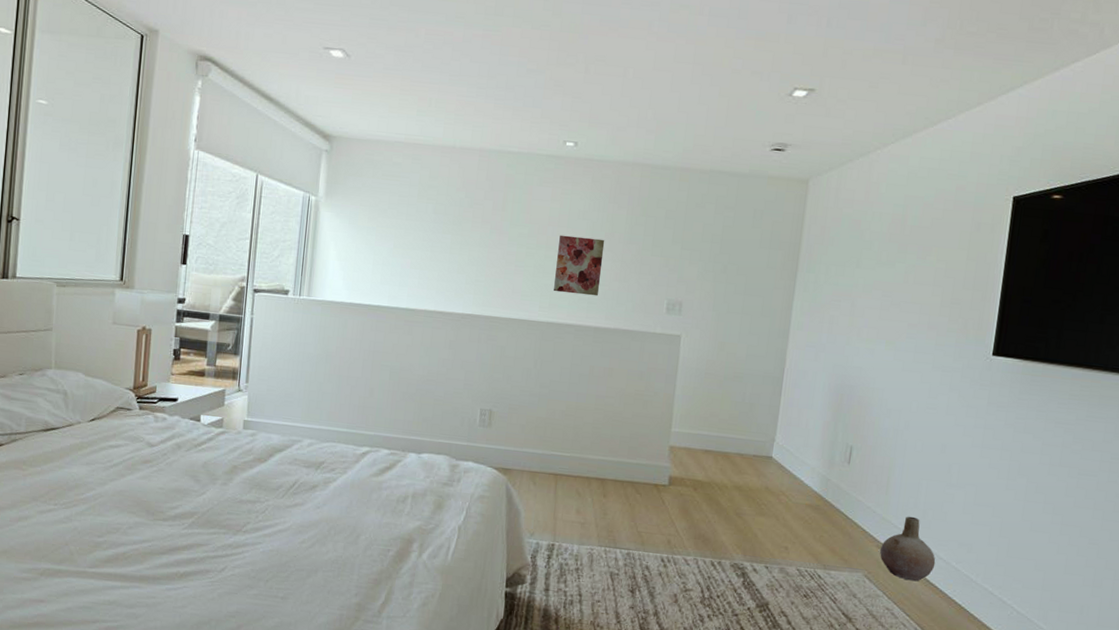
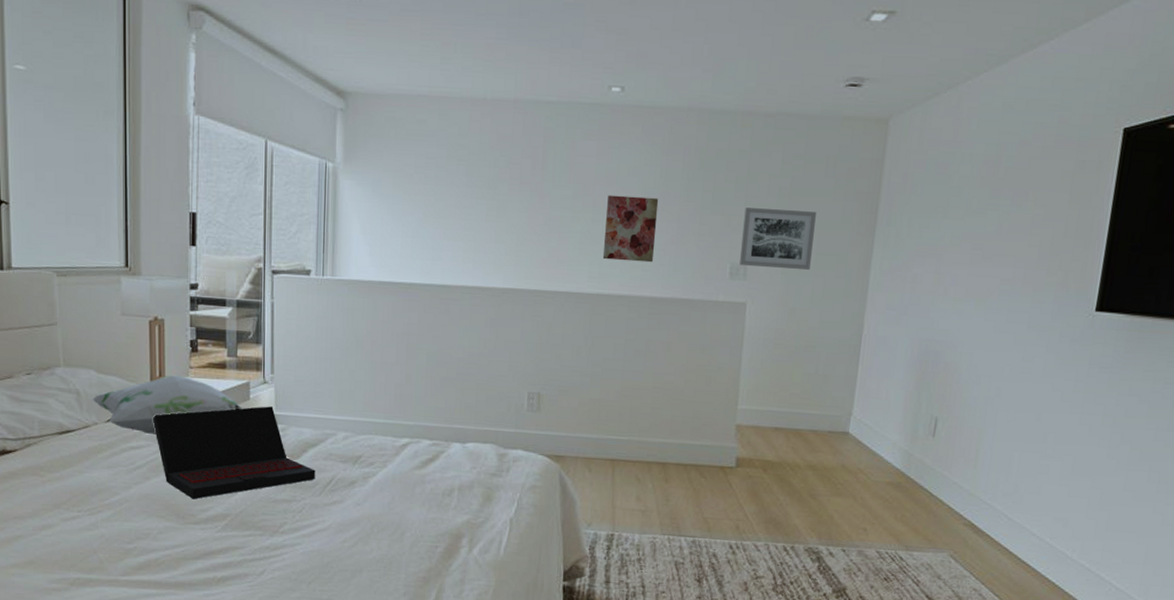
decorative pillow: none [78,380,217,435] -> present [92,375,243,434]
laptop: none [132,412,280,497] -> present [152,406,316,499]
wall art: none [676,251,745,309] -> present [740,208,817,271]
vase: present [880,516,936,582] -> none [967,490,1028,560]

